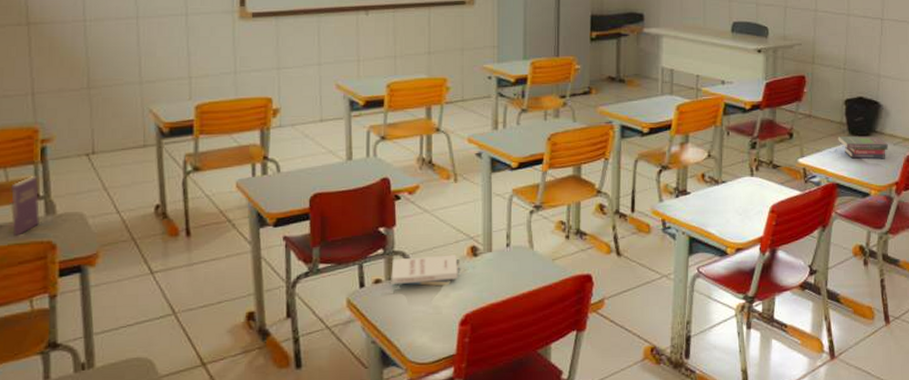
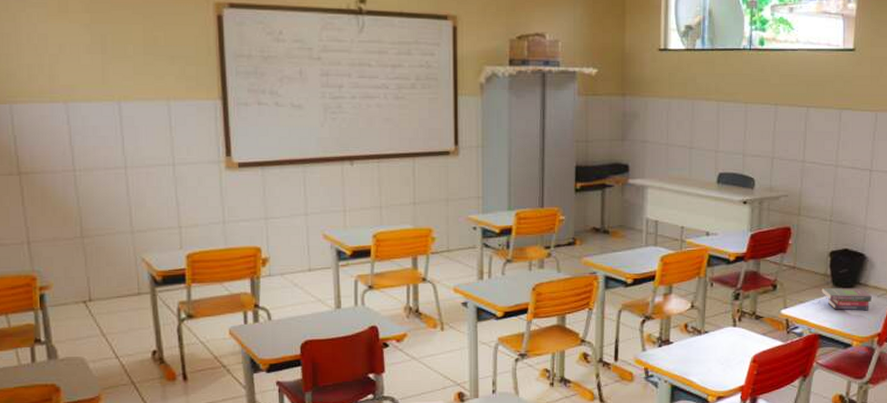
book: present [11,176,41,237] -> none [14,322,44,380]

